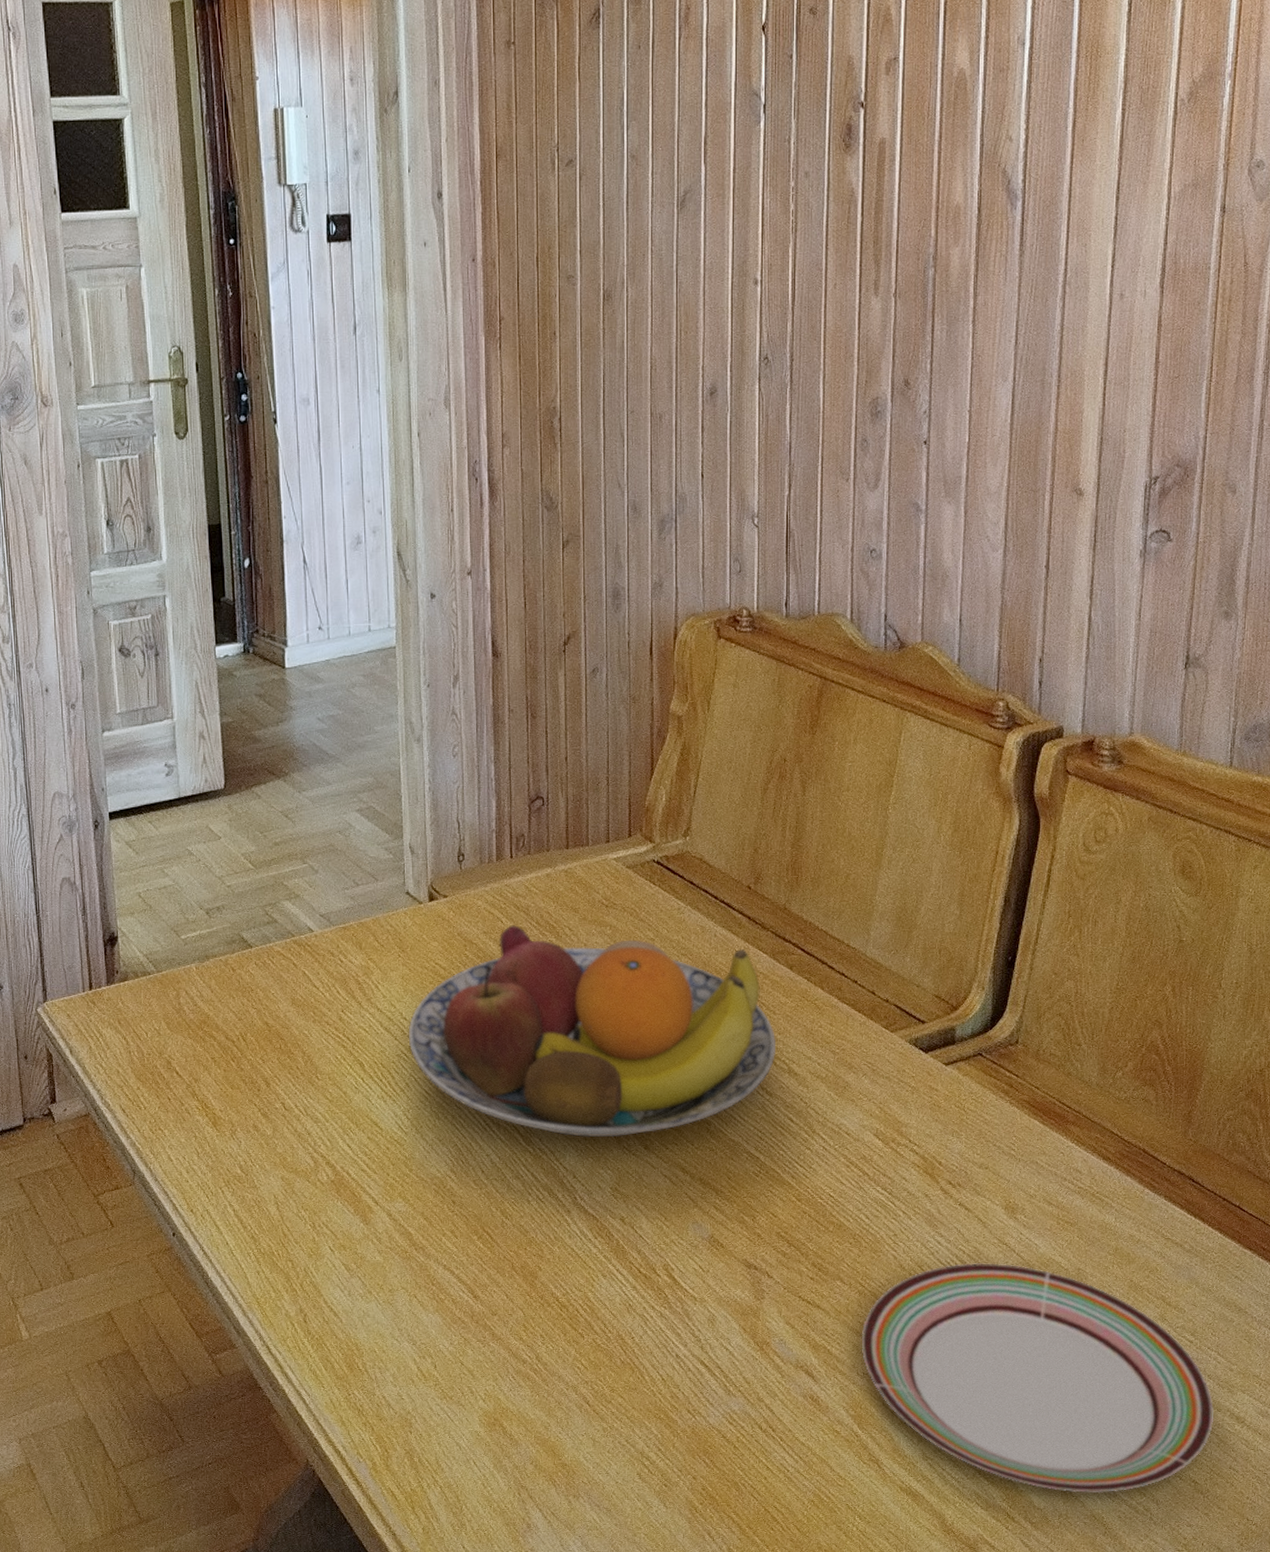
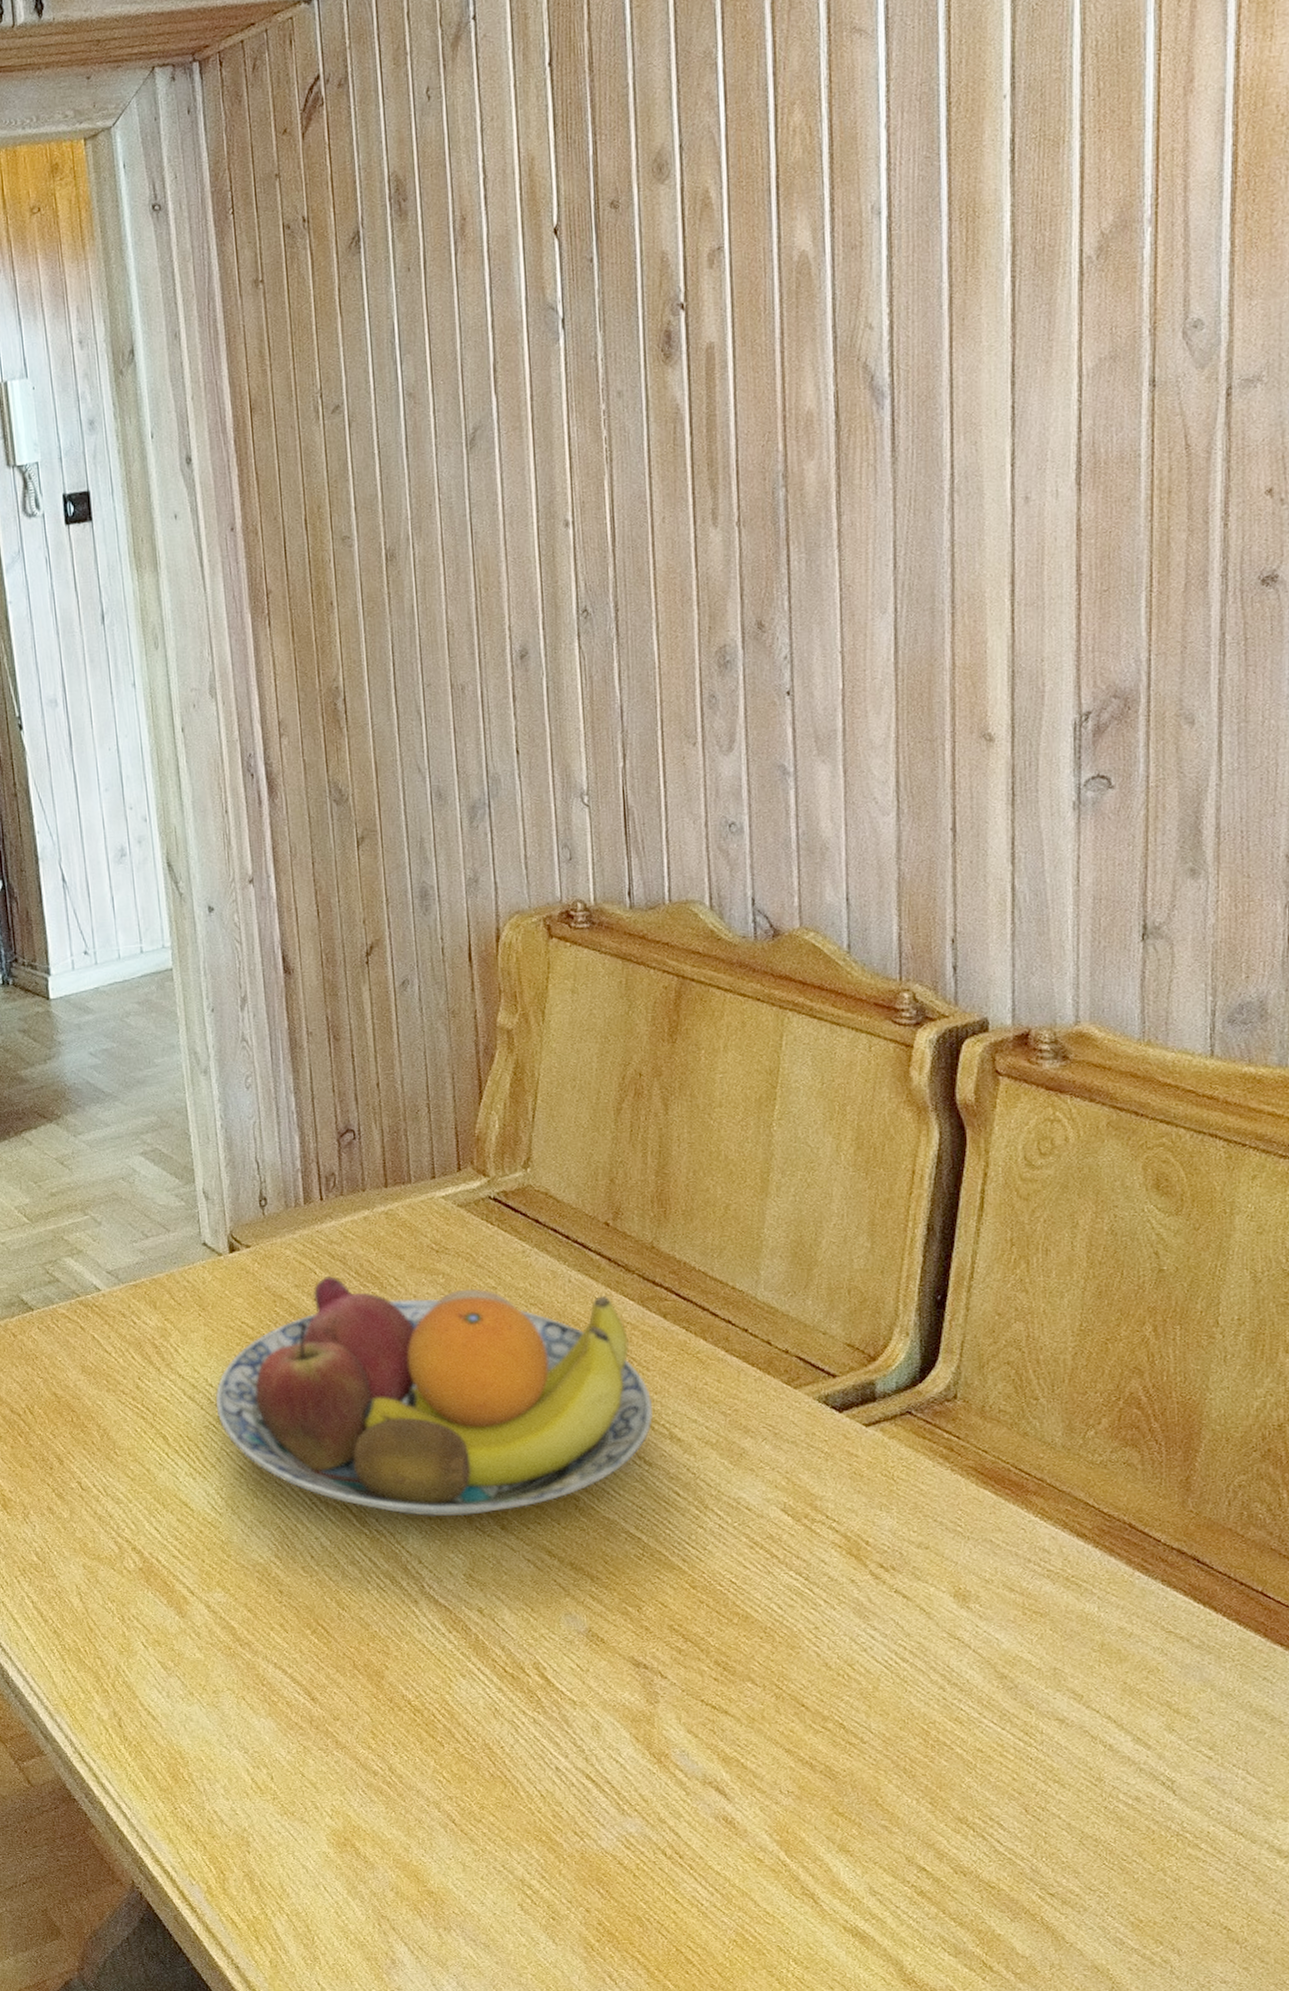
plate: present [861,1263,1214,1493] -> none [782,1661,1246,1939]

